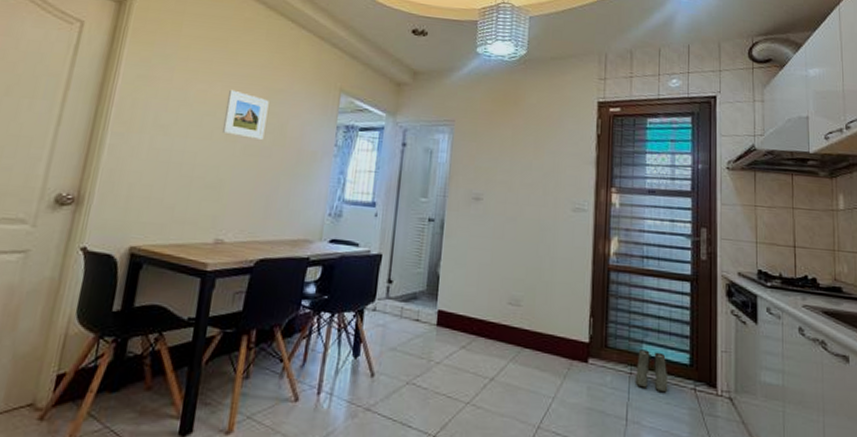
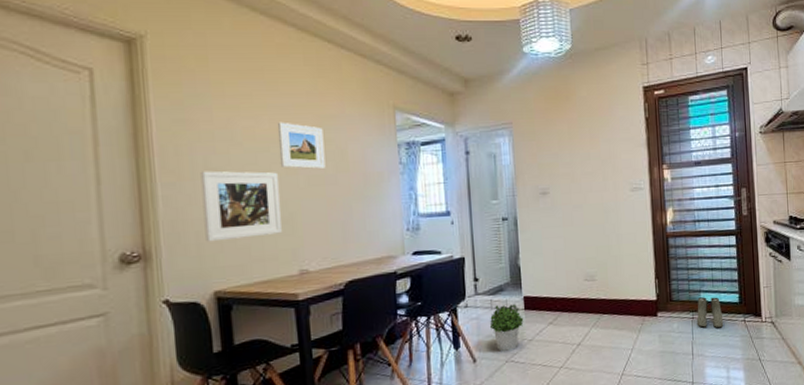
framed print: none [136,126,217,199] -> present [200,171,282,242]
potted plant: none [395,314,434,372] -> present [489,304,524,352]

